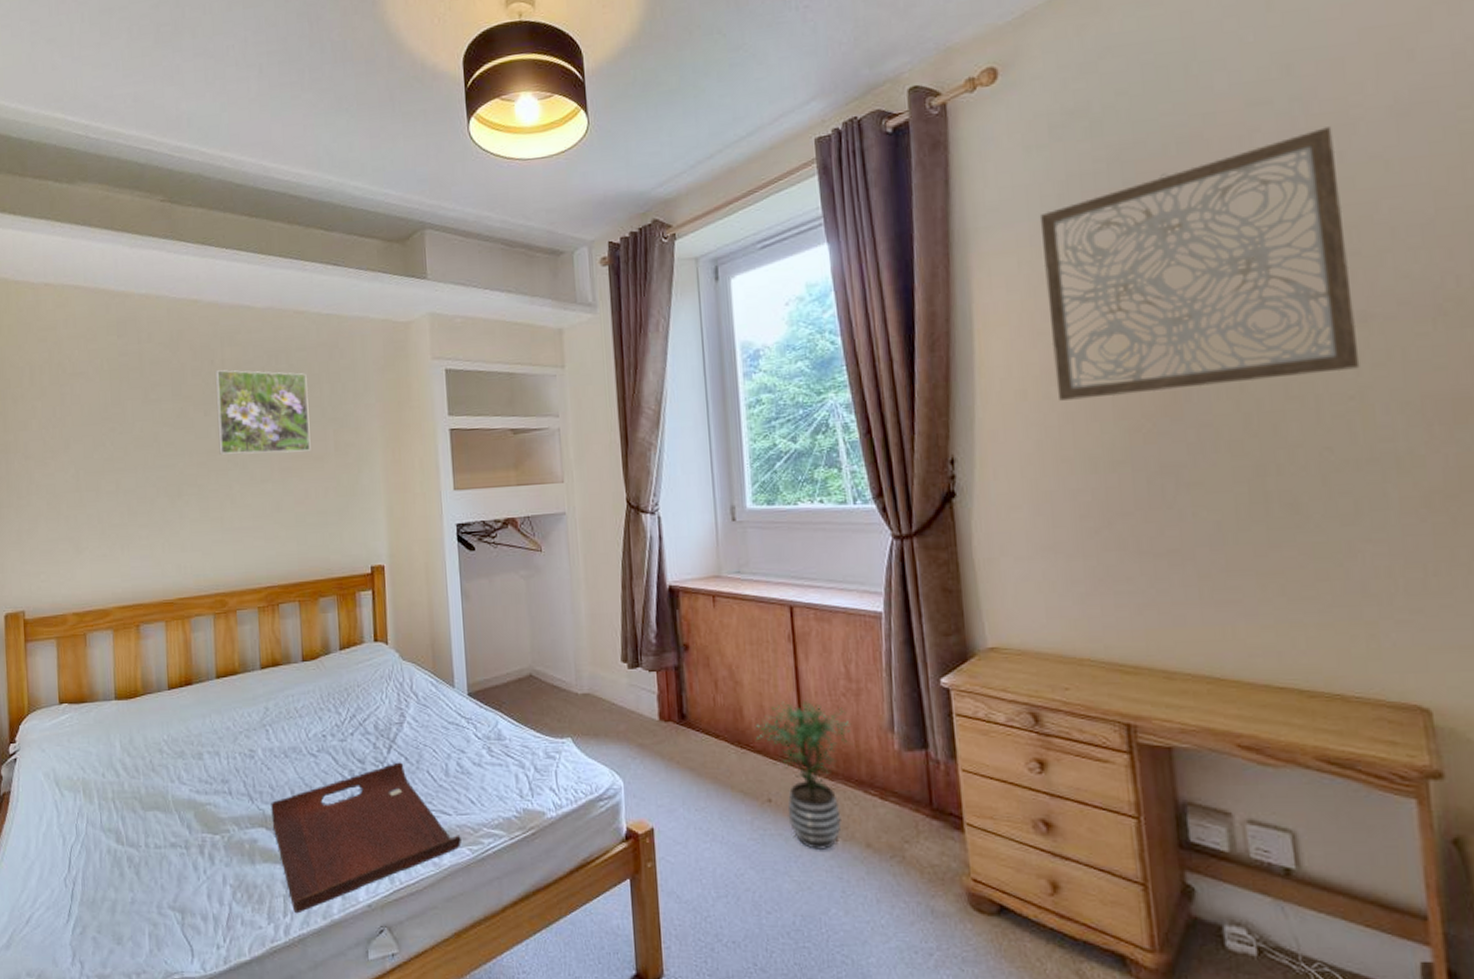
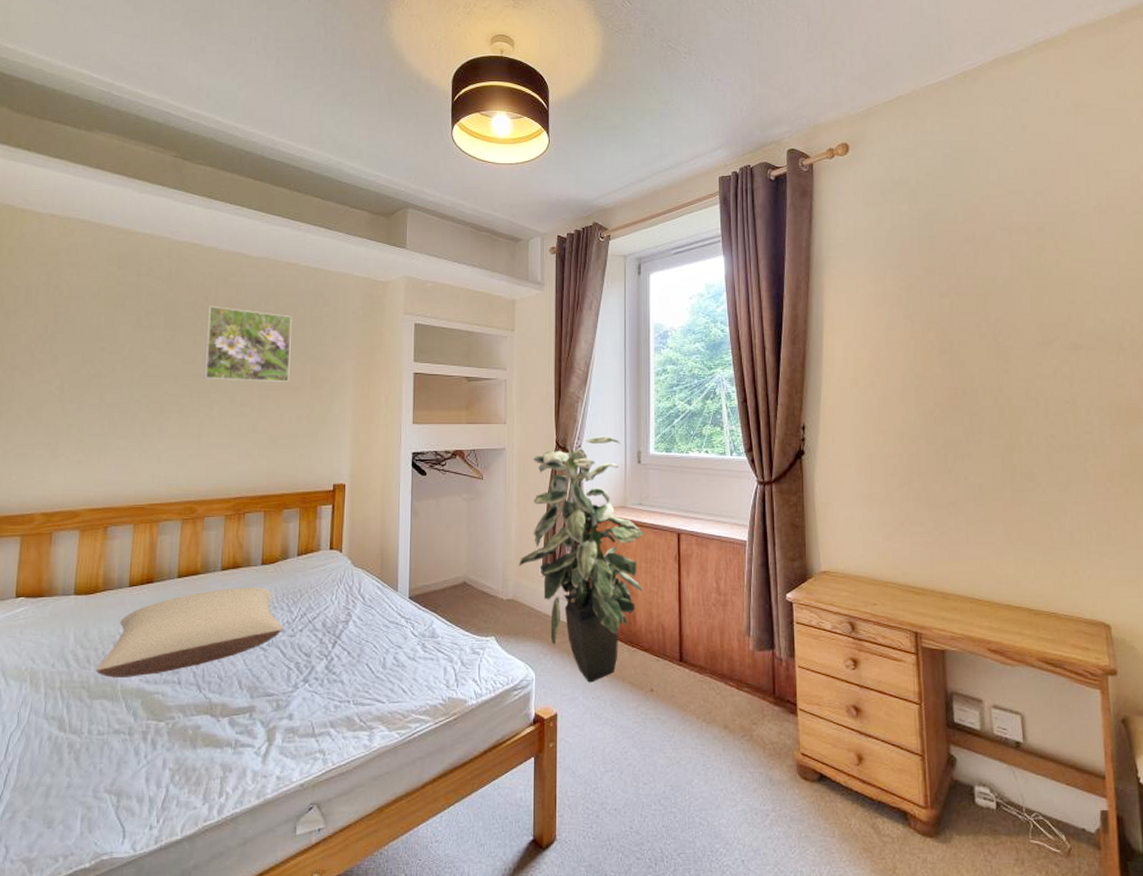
pillow: none [145,686,333,788] -> present [95,587,284,678]
serving tray: present [271,762,461,914] -> none [217,656,391,794]
indoor plant: none [593,490,750,792] -> present [519,436,646,683]
potted plant: present [755,701,852,851] -> none [644,609,719,732]
wall art: present [1039,126,1360,401] -> none [872,215,1073,388]

